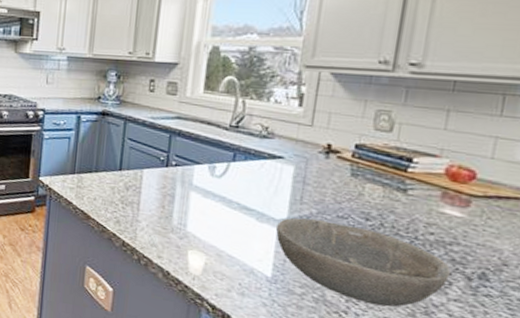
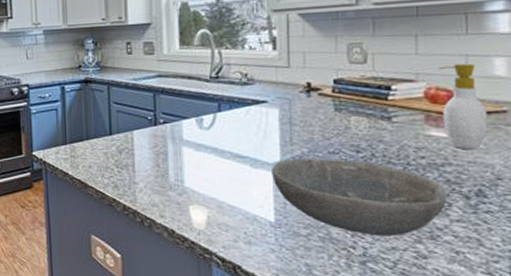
soap bottle: none [458,144,507,233] -> present [439,63,488,150]

